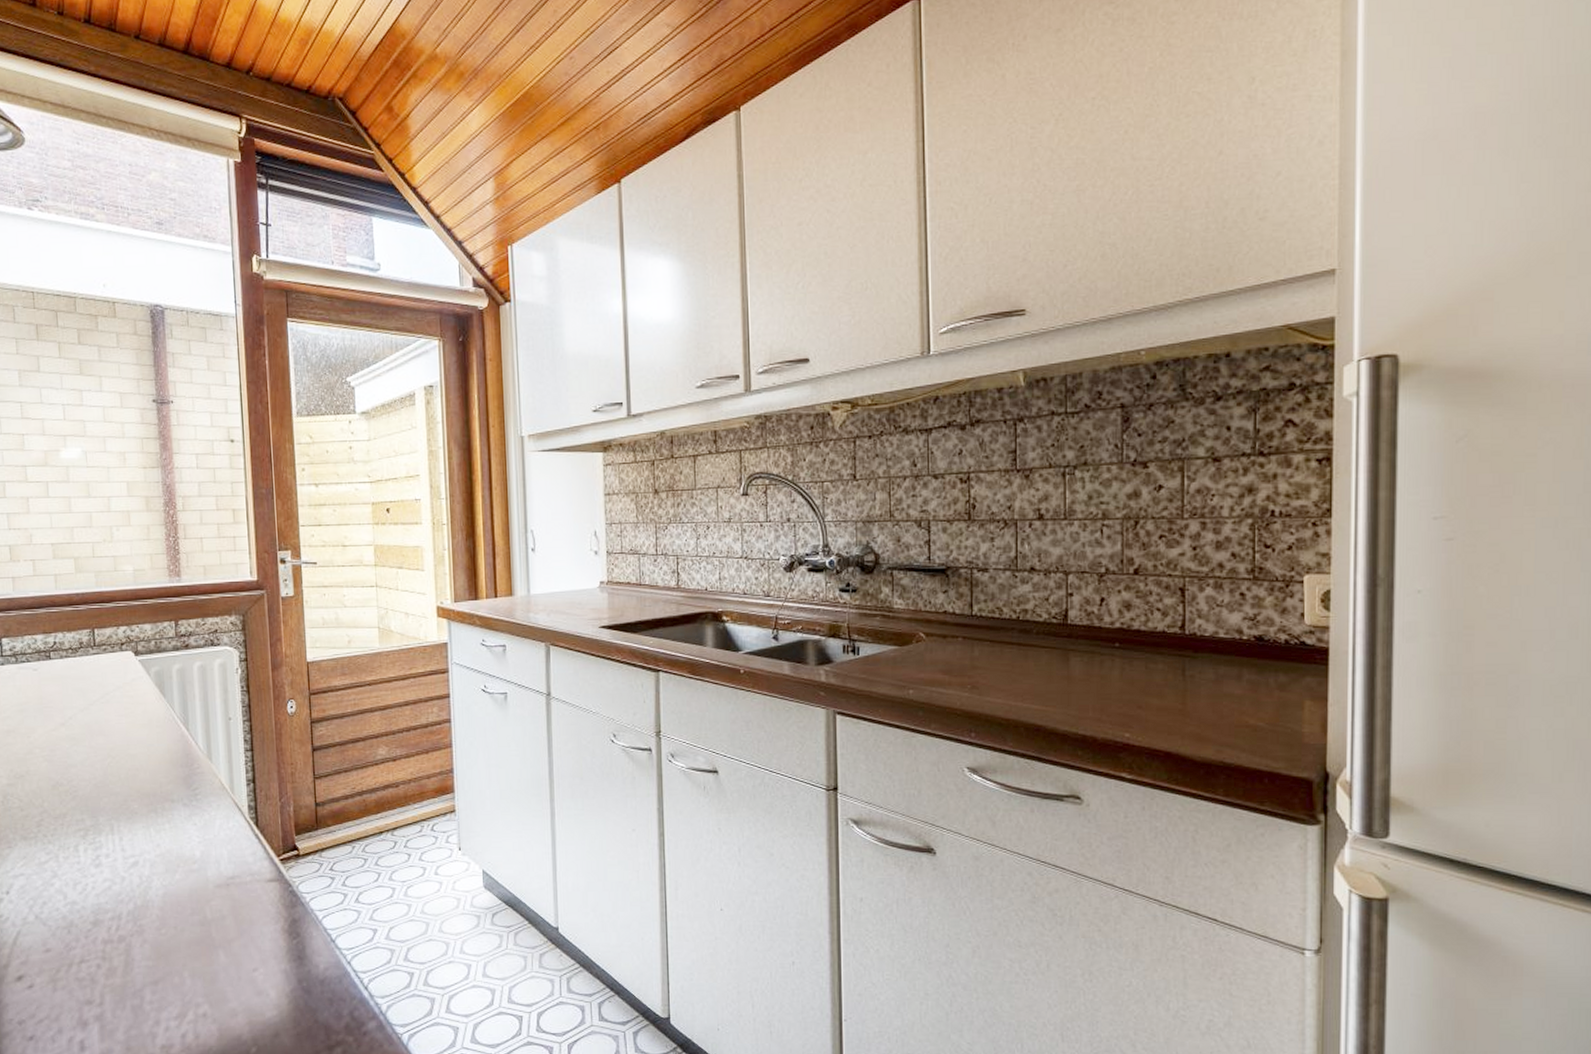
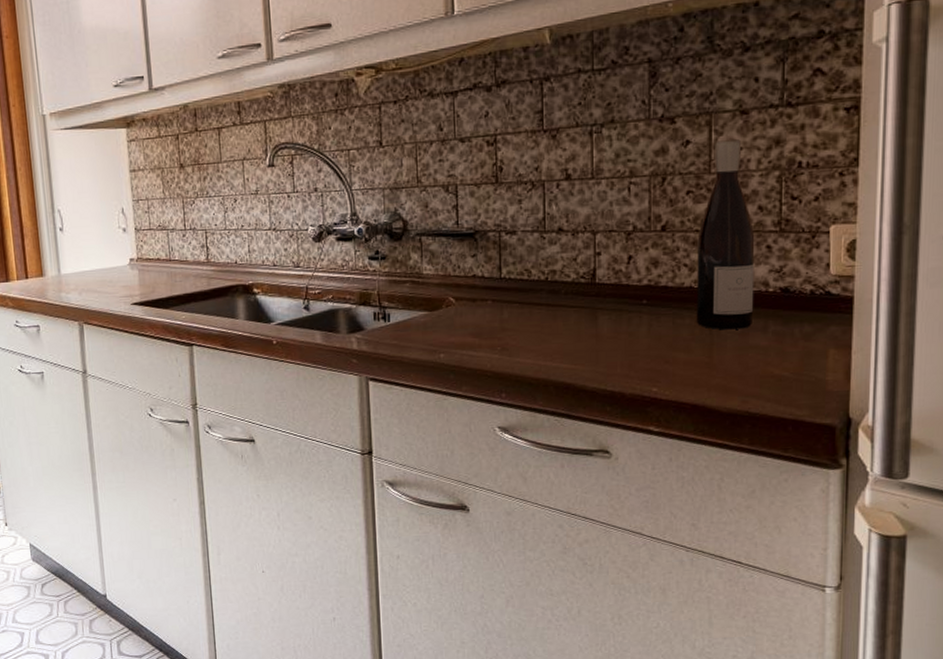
bottle: none [1169,486,1228,677] -> present [696,139,755,330]

